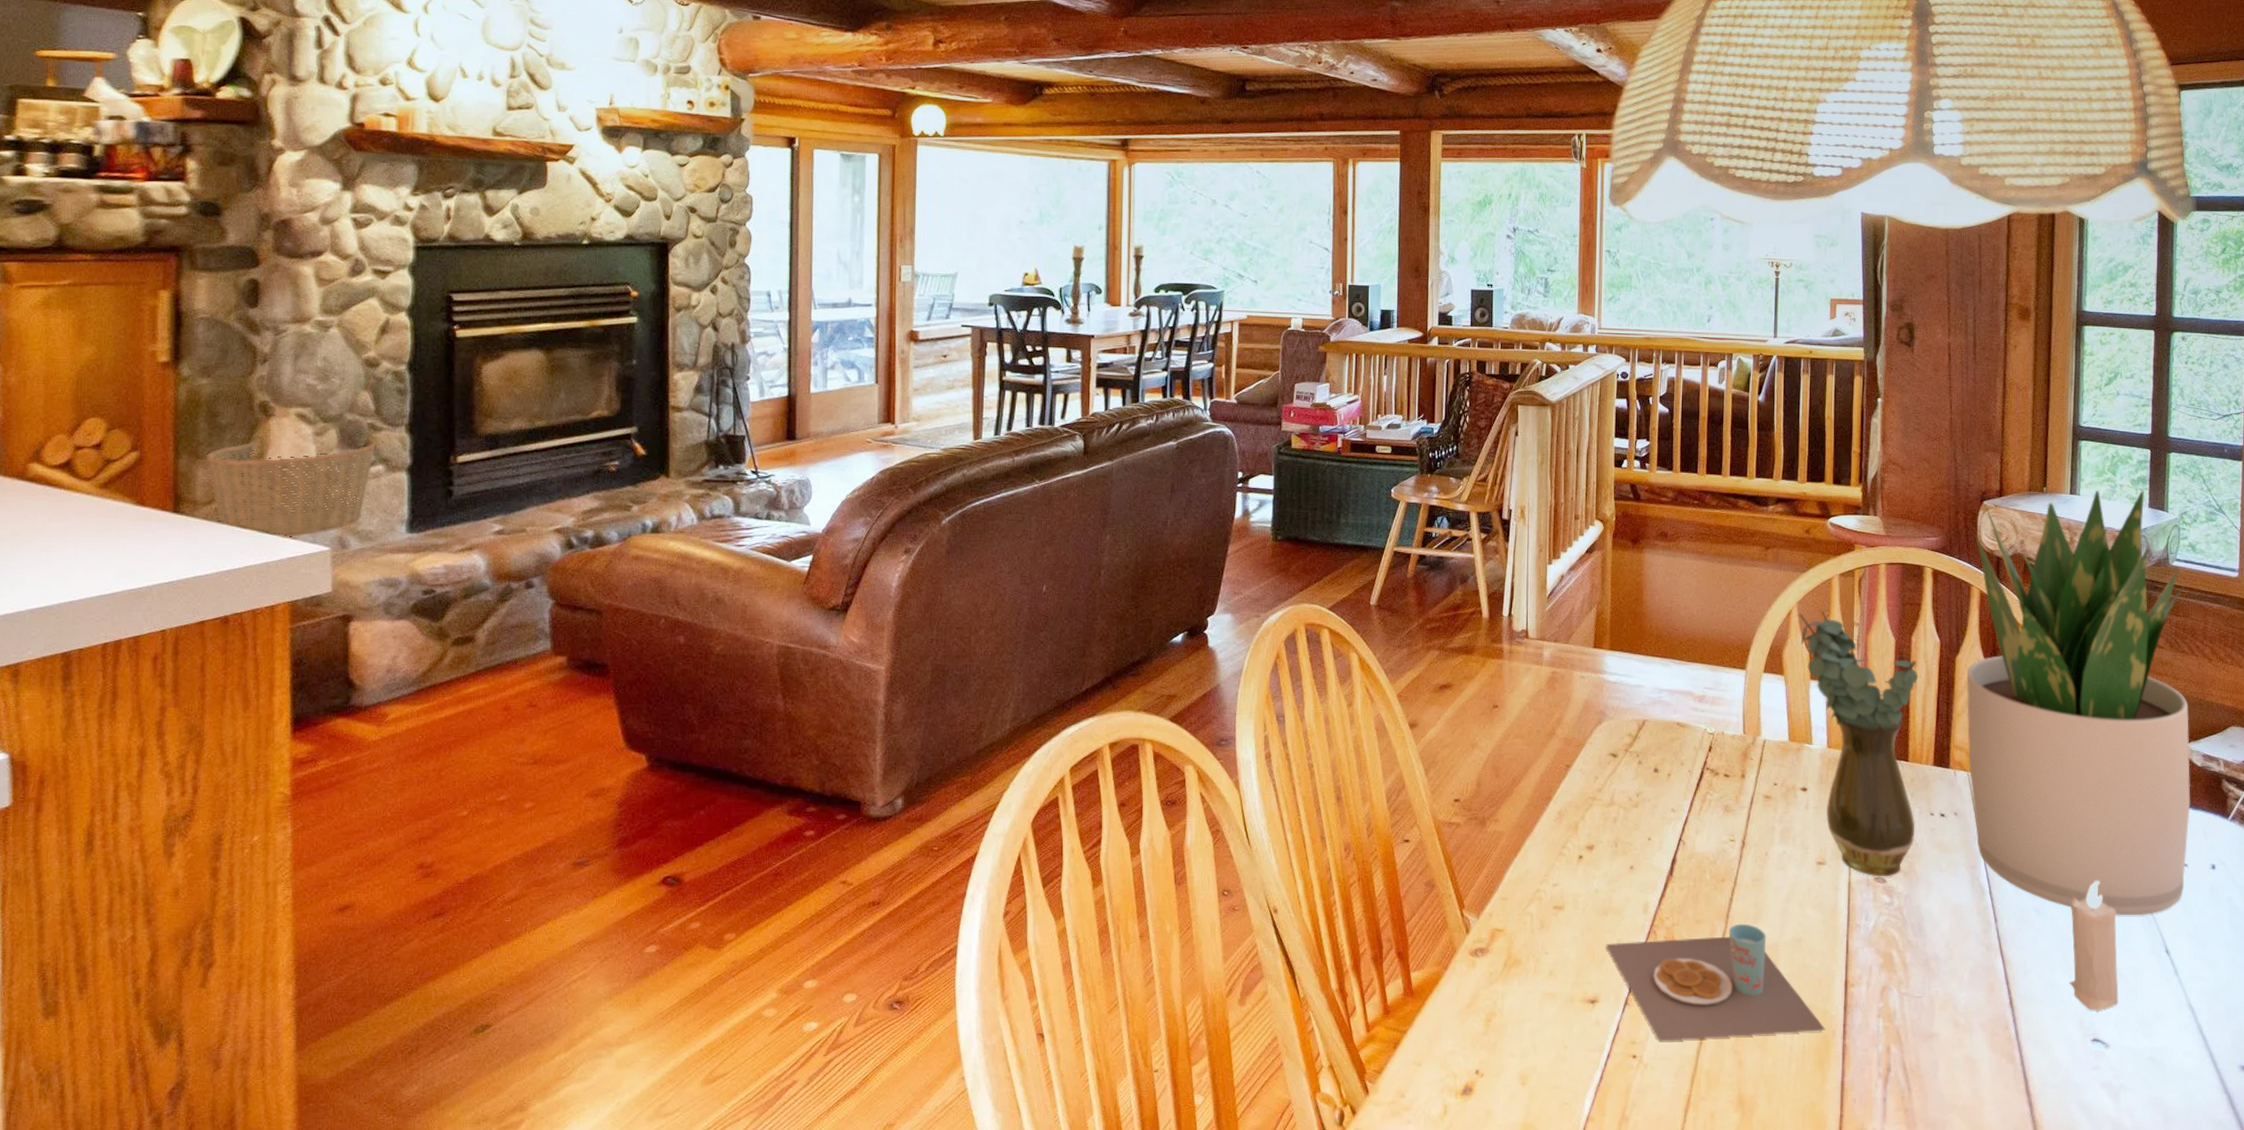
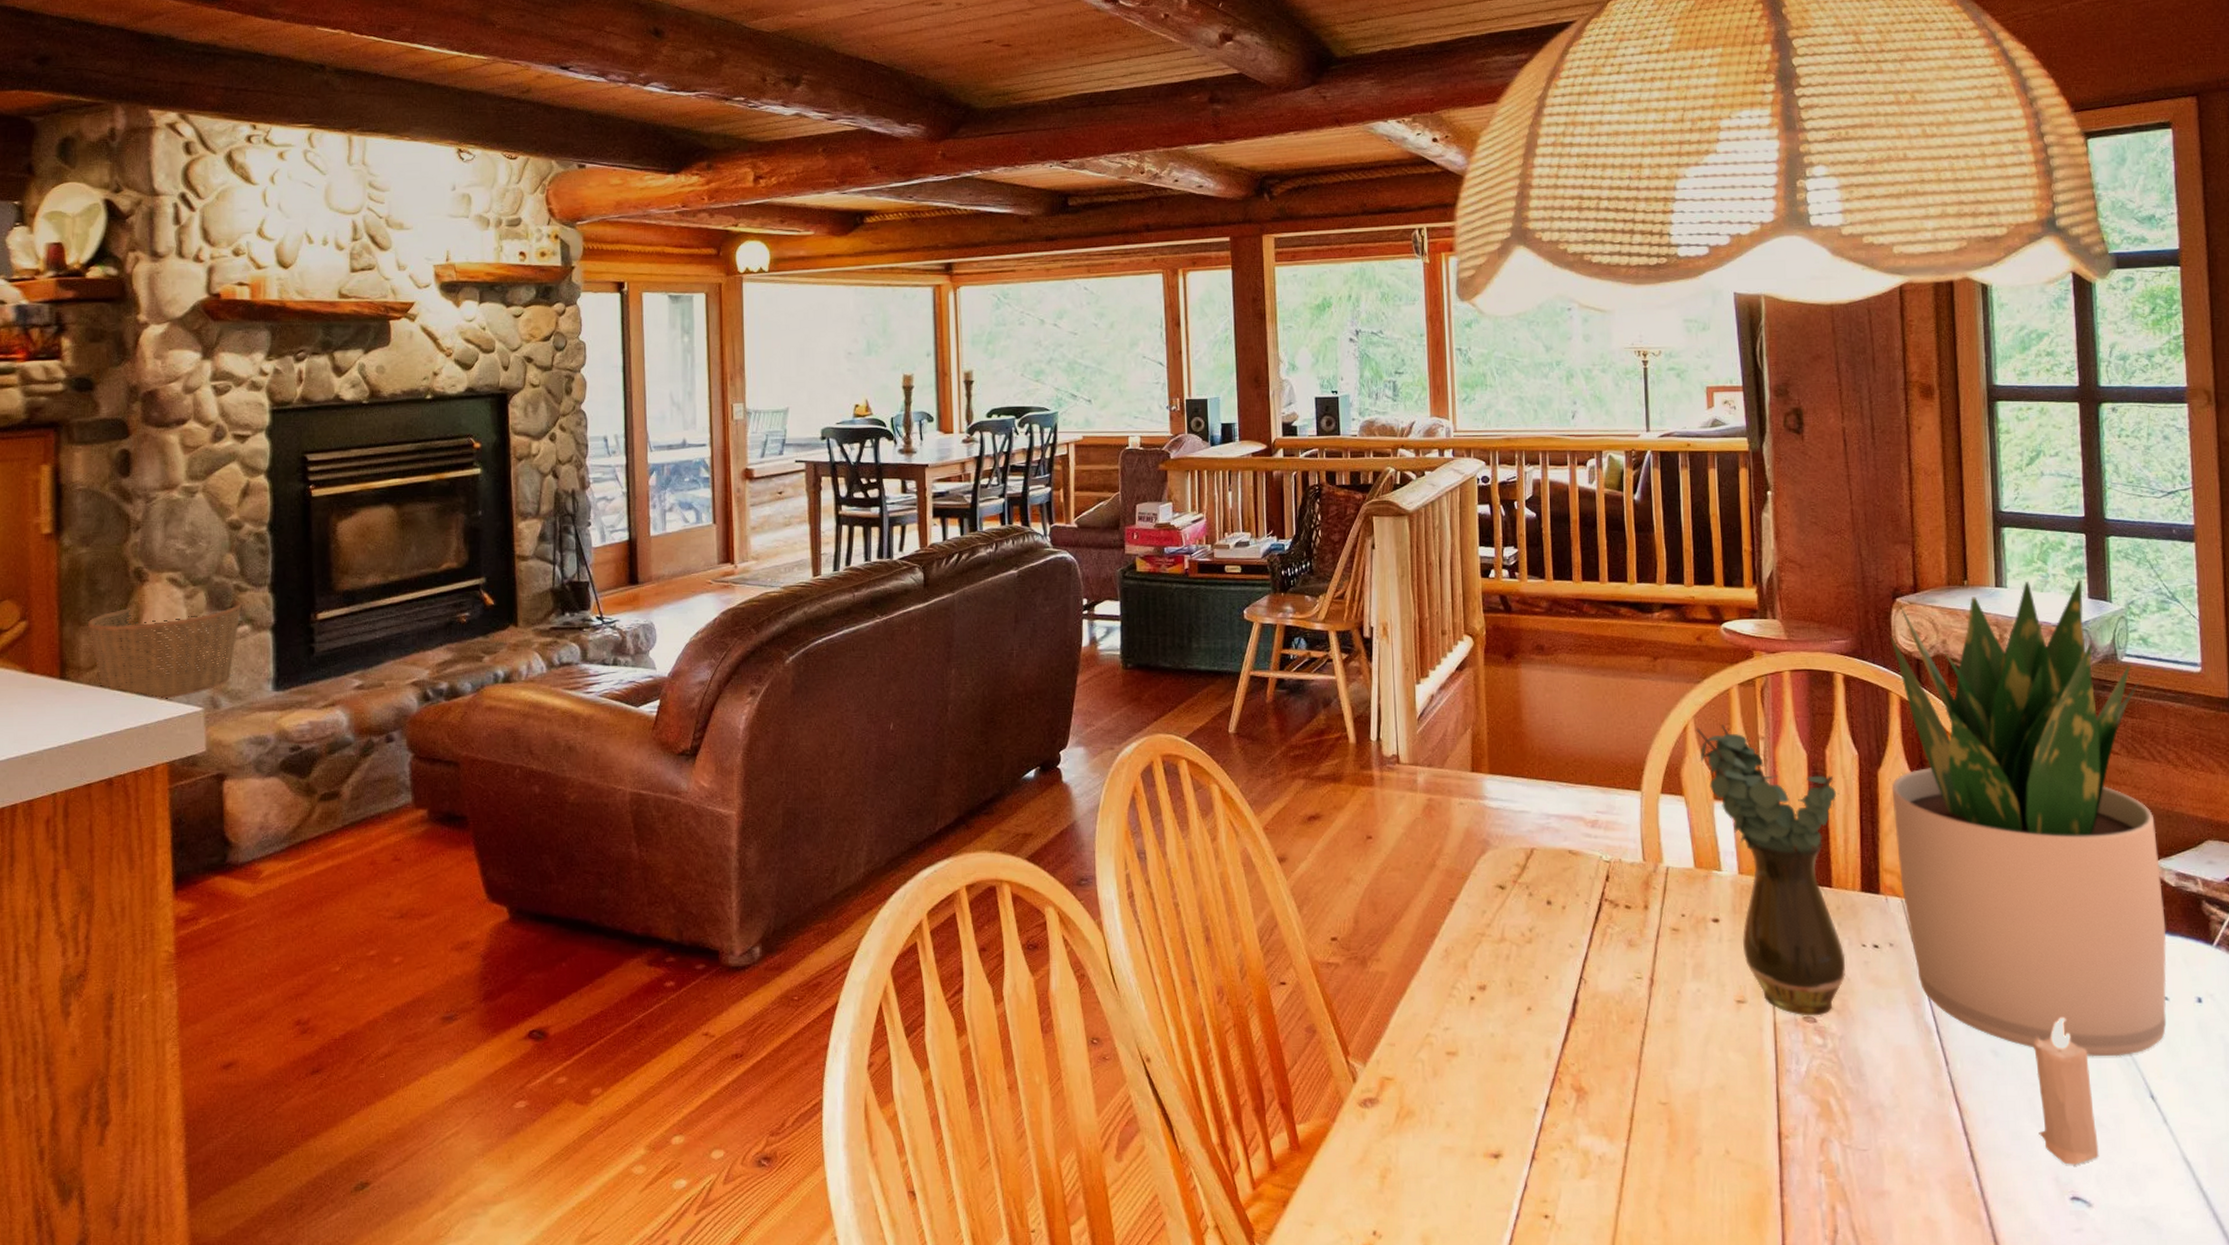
place setting: present [1606,924,1826,1041] -> none [1507,1069,1760,1200]

